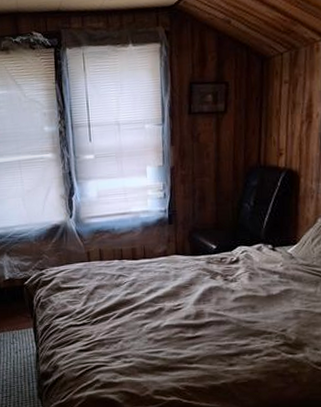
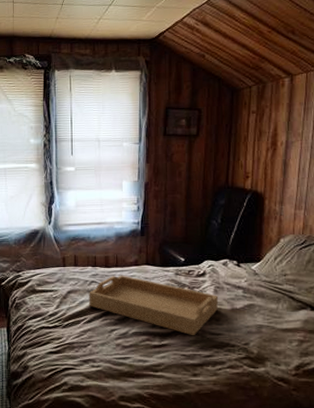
serving tray: none [116,266,254,326] -> present [89,275,219,336]

